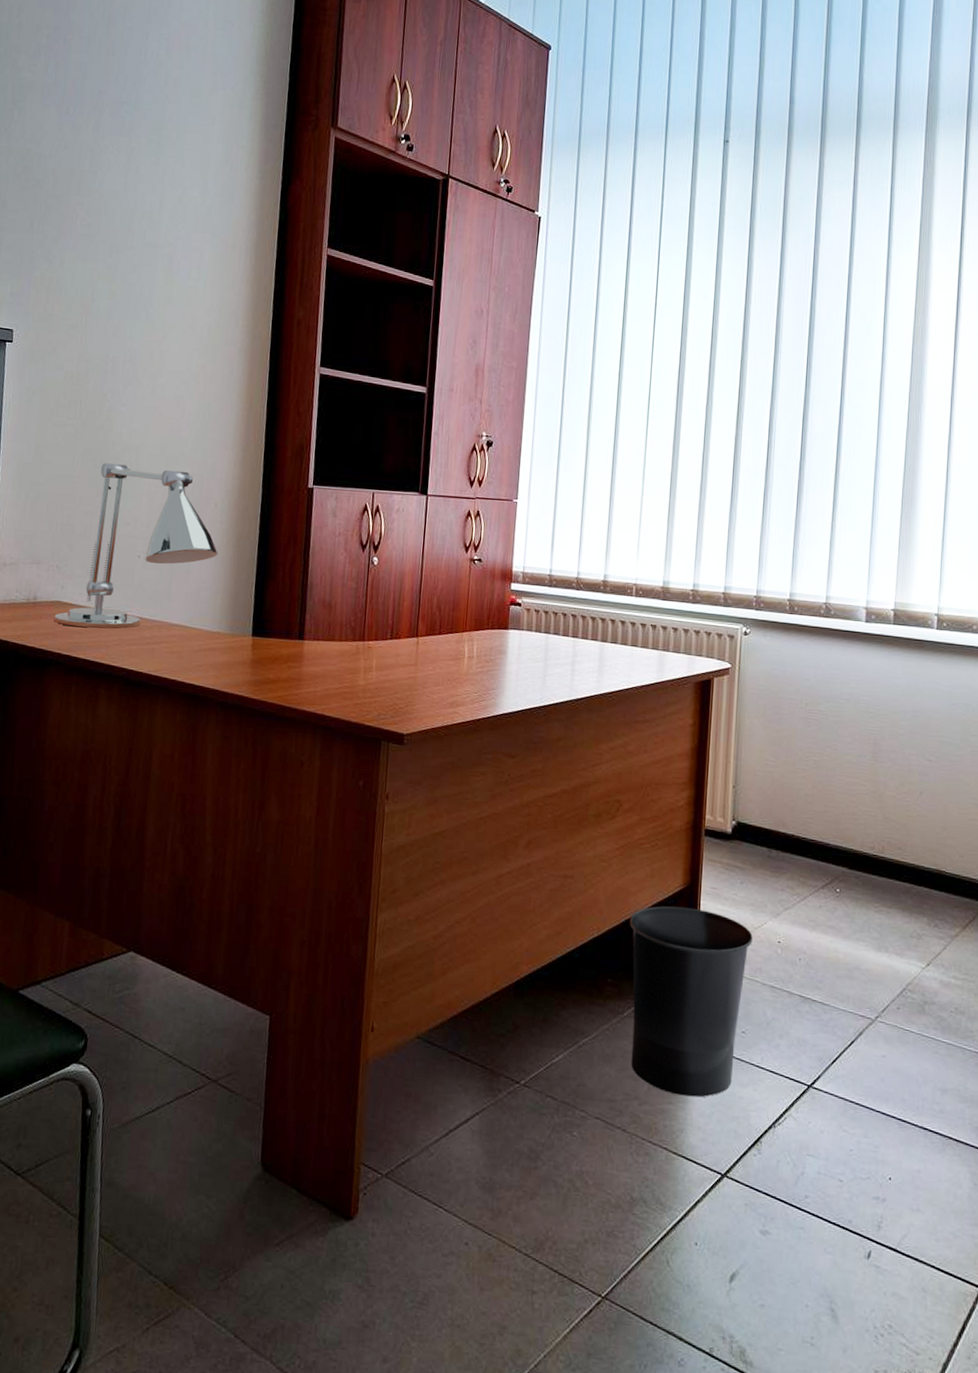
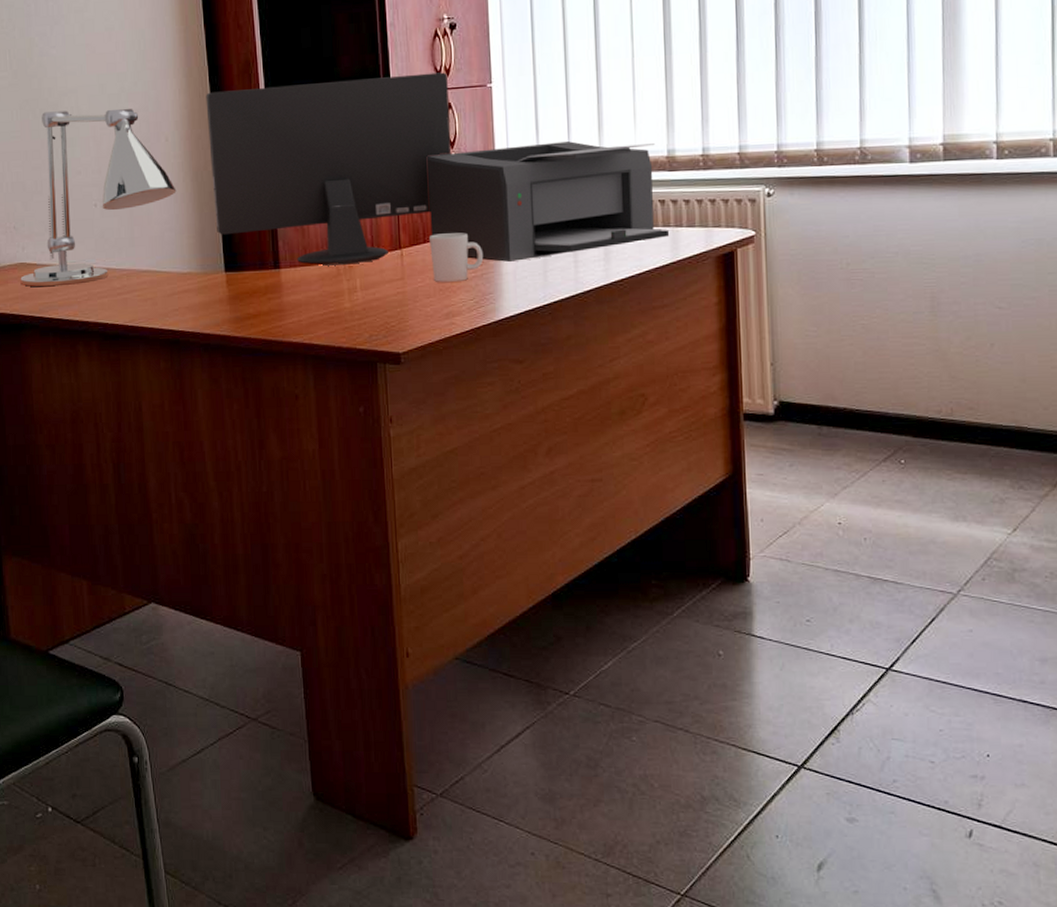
computer monitor: none [250,468,480,645] -> present [205,72,452,266]
mug: none [443,627,492,675] -> present [430,232,484,283]
printer: none [446,555,658,663] -> present [426,141,670,263]
waste bin: present [629,906,753,1097] -> none [669,498,809,691]

